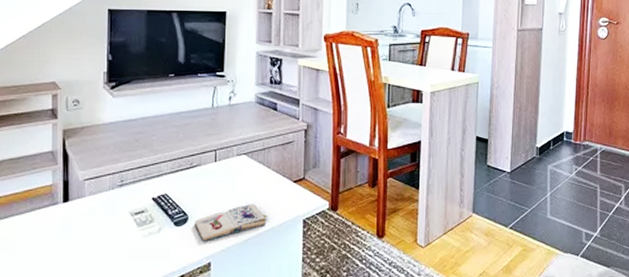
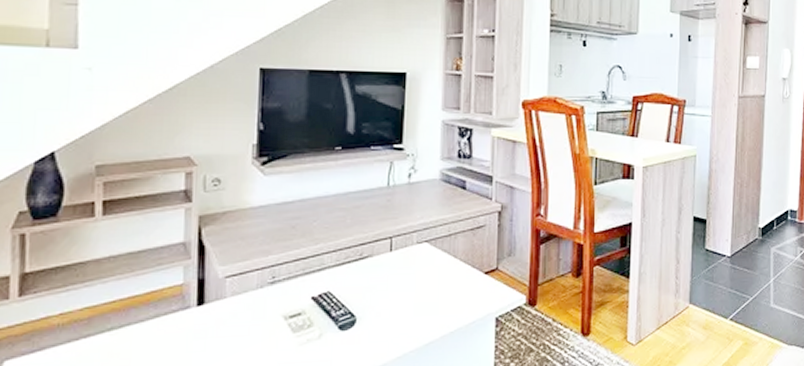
paperback book: present [194,204,268,242] -> none [363,301,454,348]

